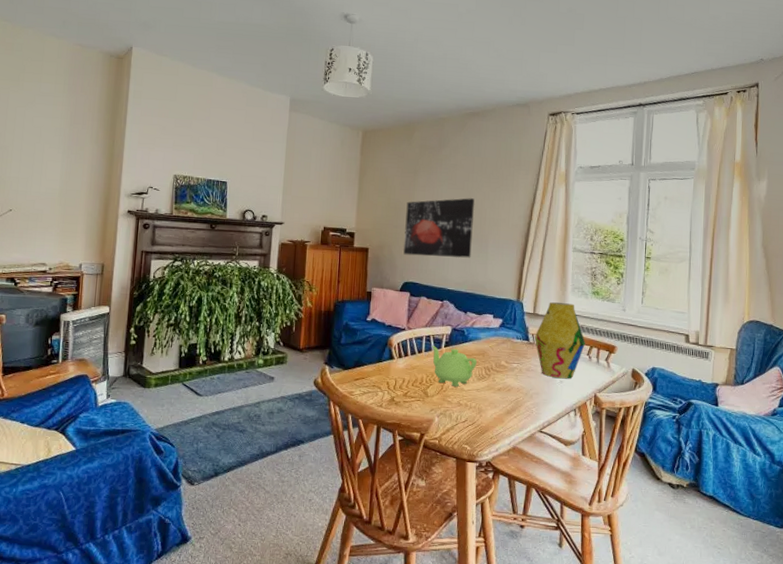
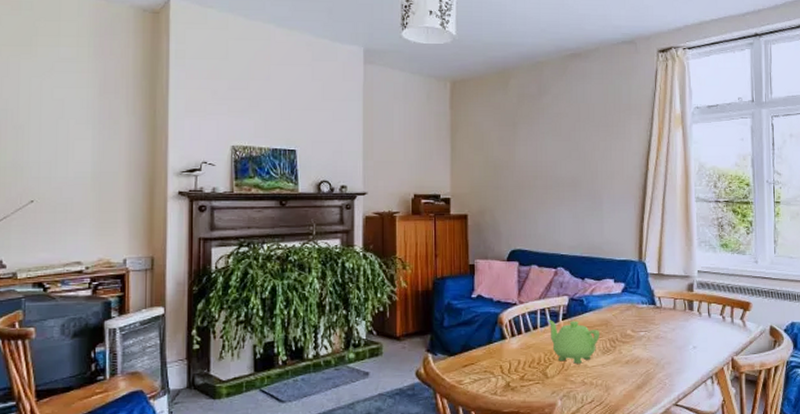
wall art: present [403,198,475,258] -> none [507,150,584,219]
vase: present [534,302,585,379] -> none [661,259,717,344]

